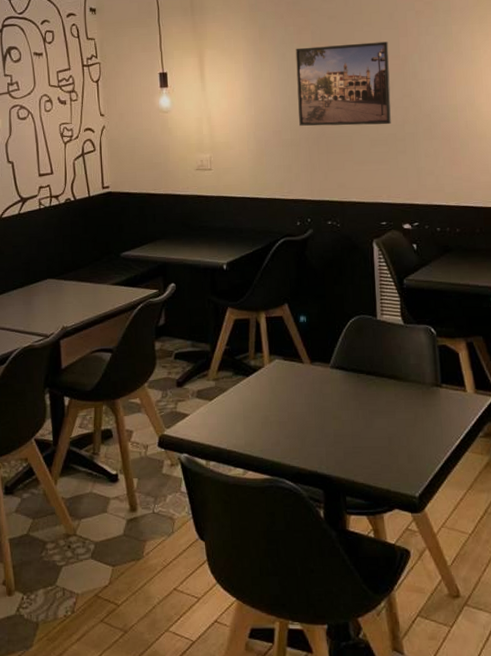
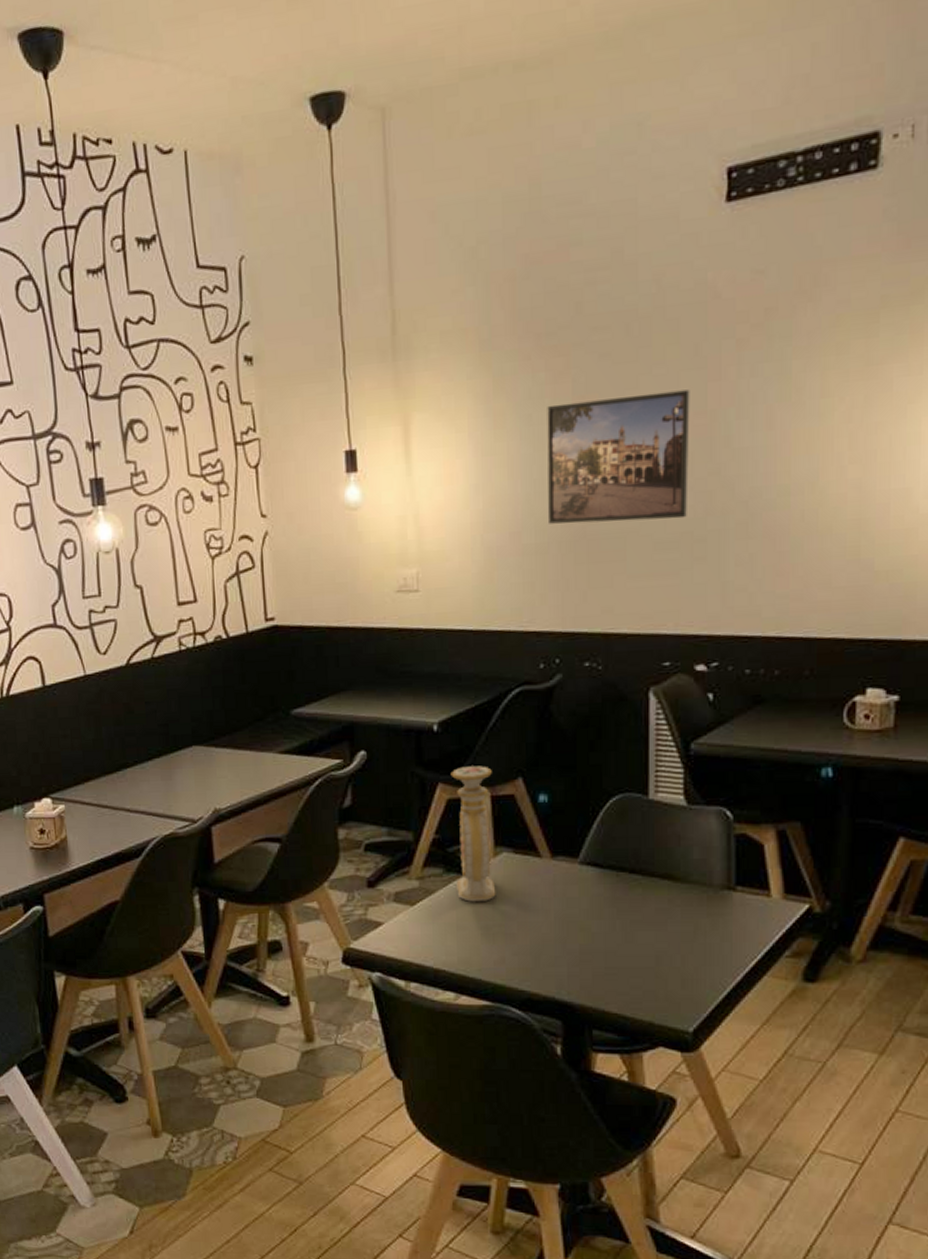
decorative bottle: none [236,295,272,397] -> present [450,766,496,902]

